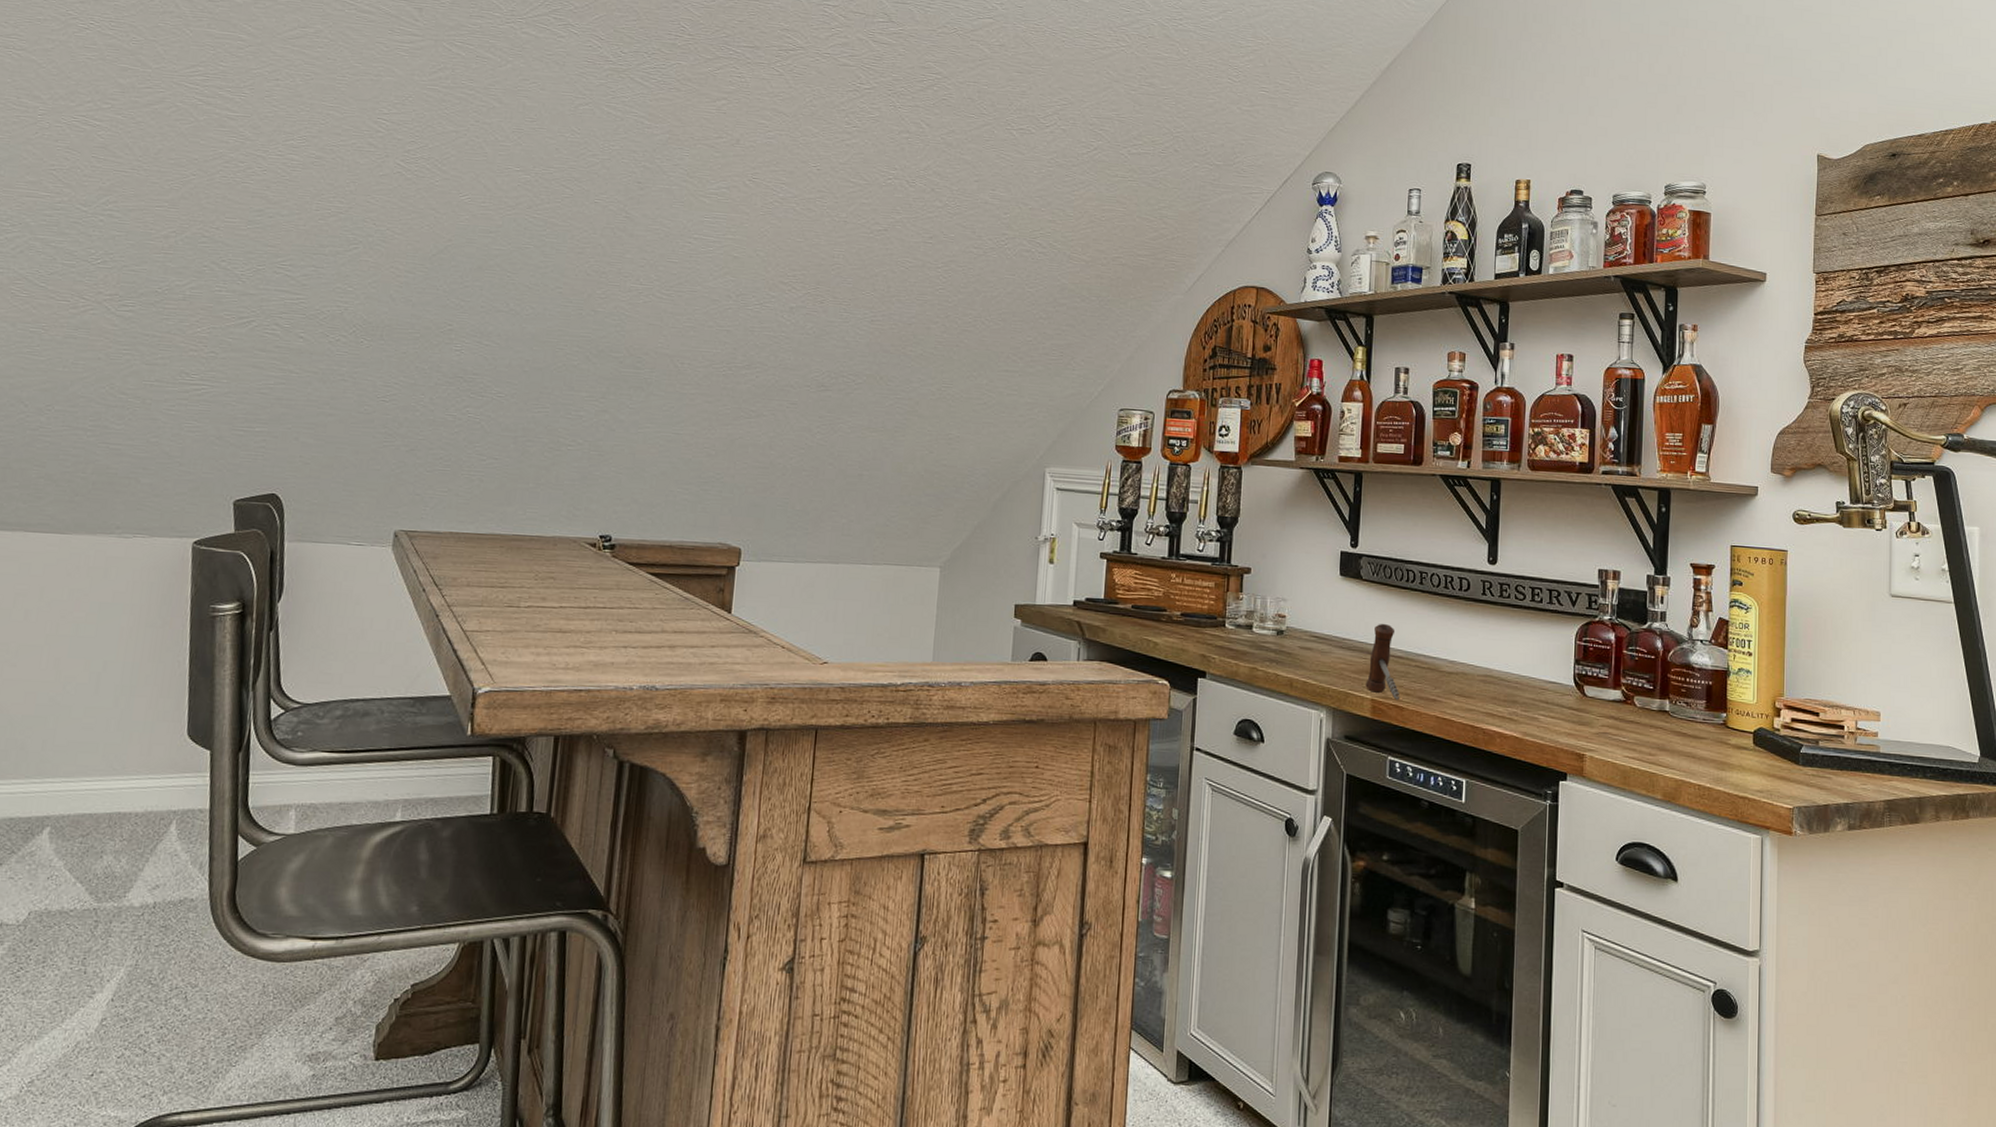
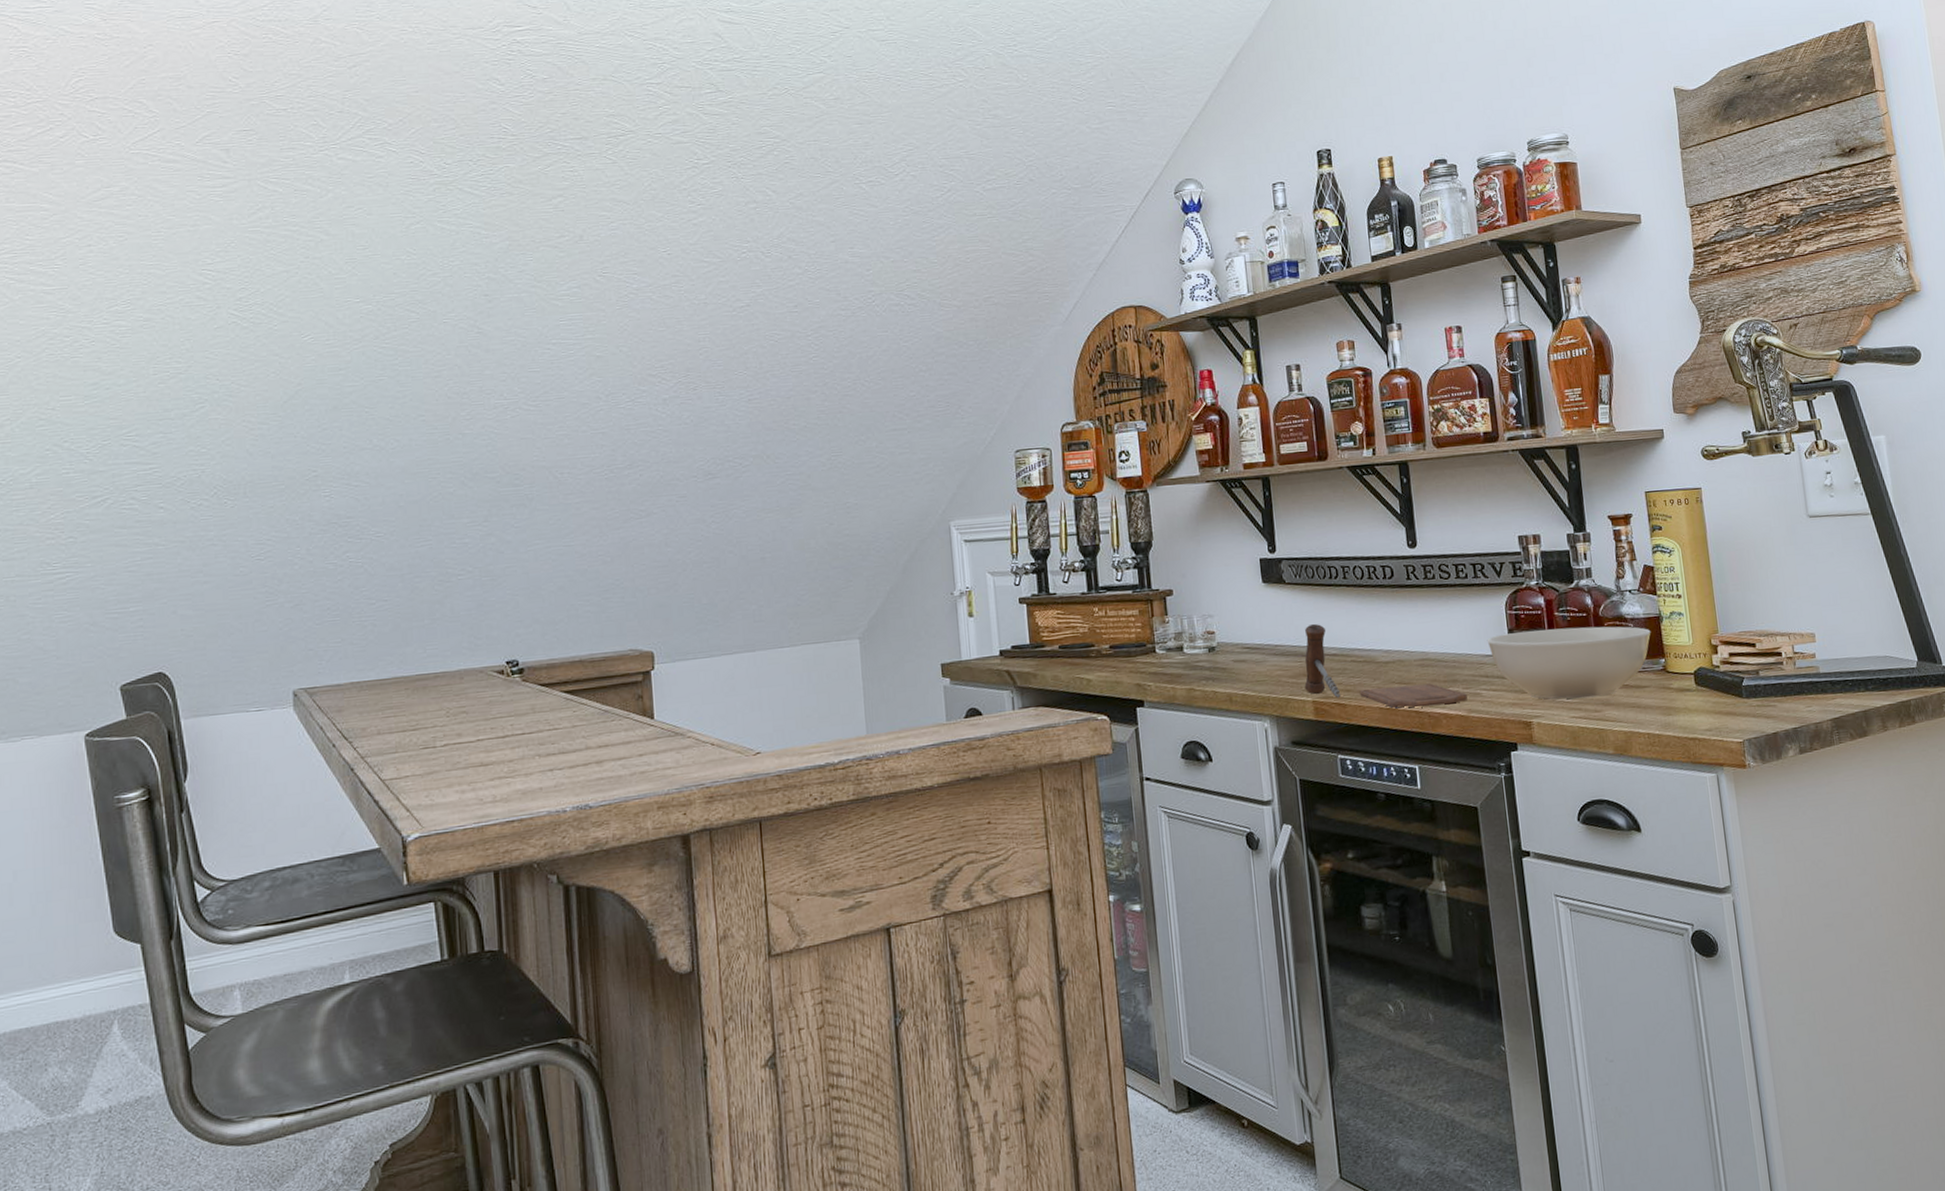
cutting board: none [1418,696,1525,725] -> present [1359,683,1467,708]
bowl: none [1552,663,1717,741] -> present [1487,626,1651,700]

